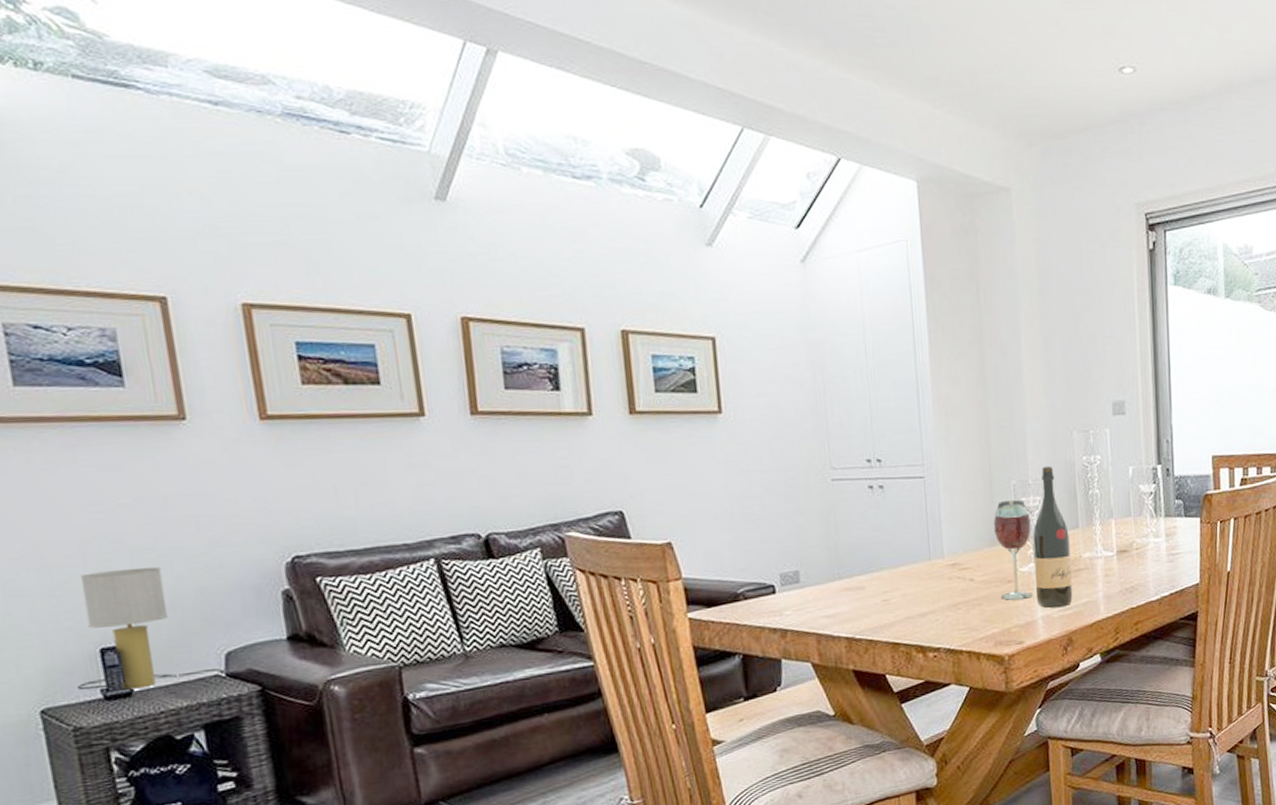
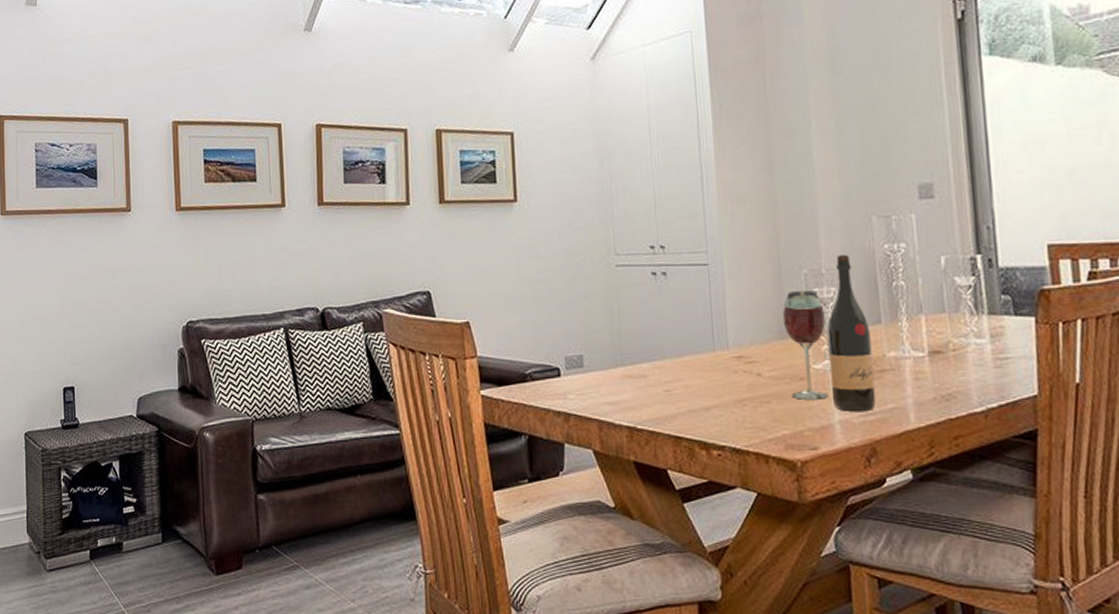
table lamp: present [76,566,225,691] -> none [47,325,136,422]

